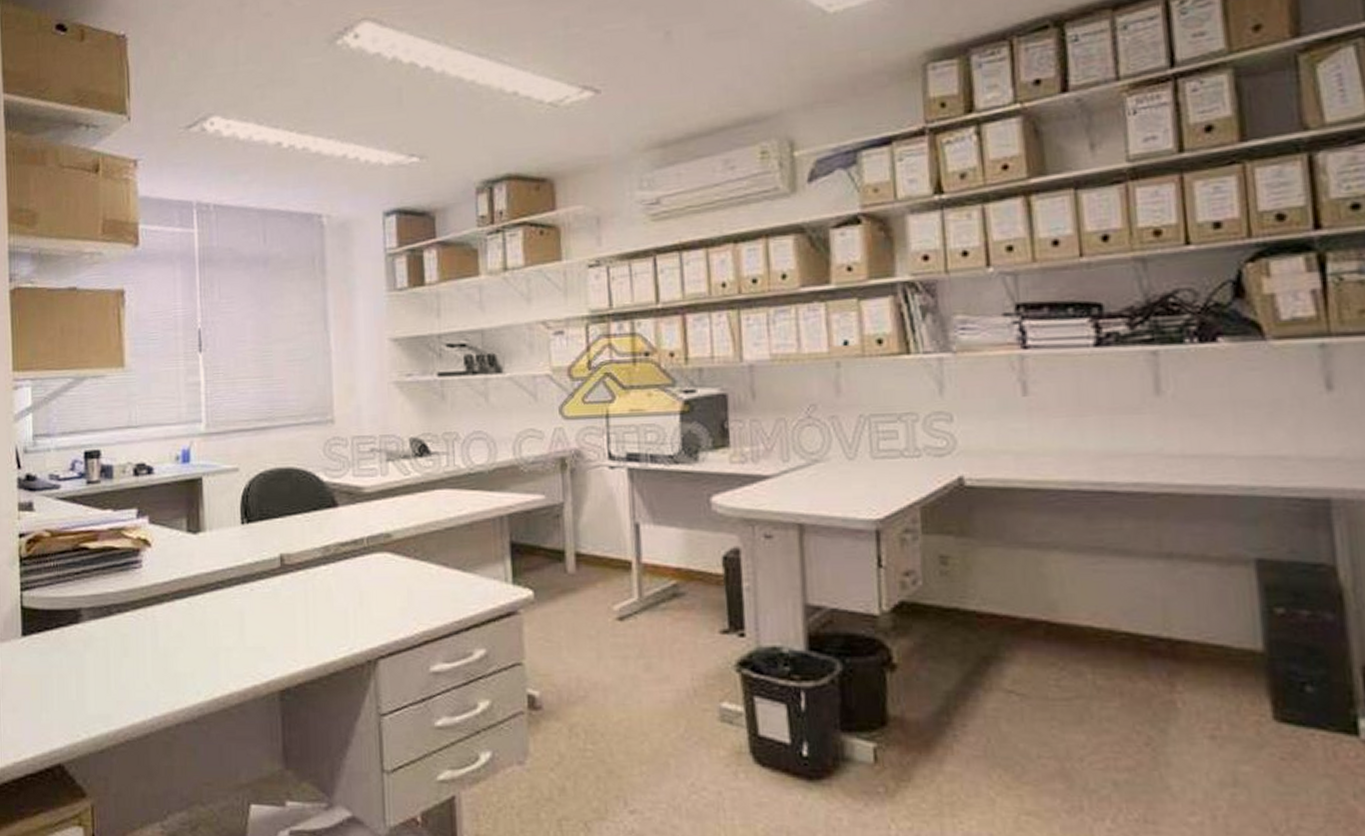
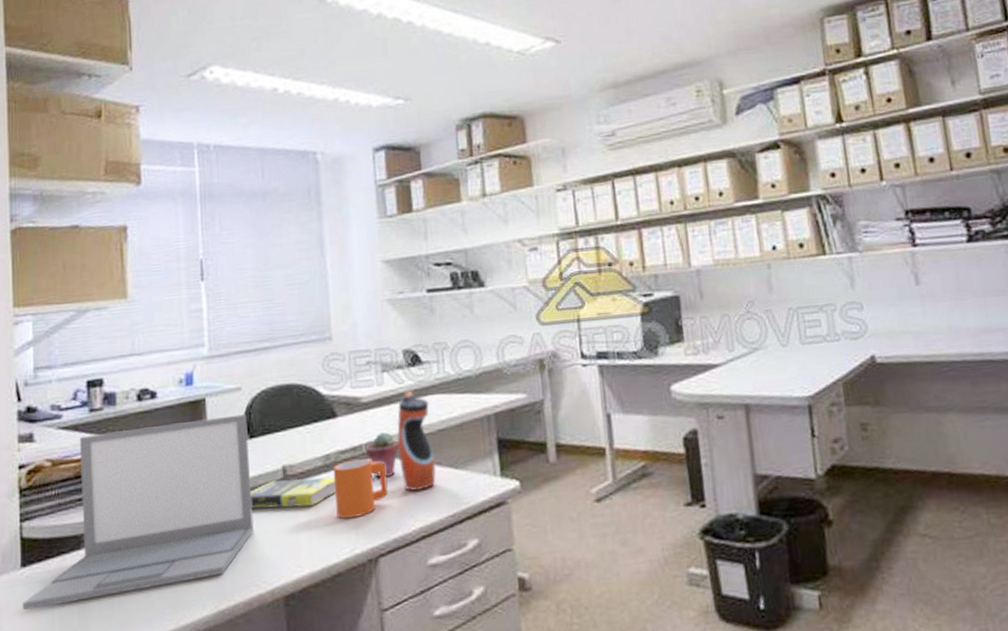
laptop: none [23,497,250,679] -> present [22,414,254,610]
book: none [247,568,336,600] -> present [250,477,337,509]
mug: none [332,553,390,614] -> present [333,458,388,518]
potted succulent: none [367,526,404,575] -> present [365,432,400,478]
water bottle: none [401,483,443,593] -> present [397,390,437,492]

